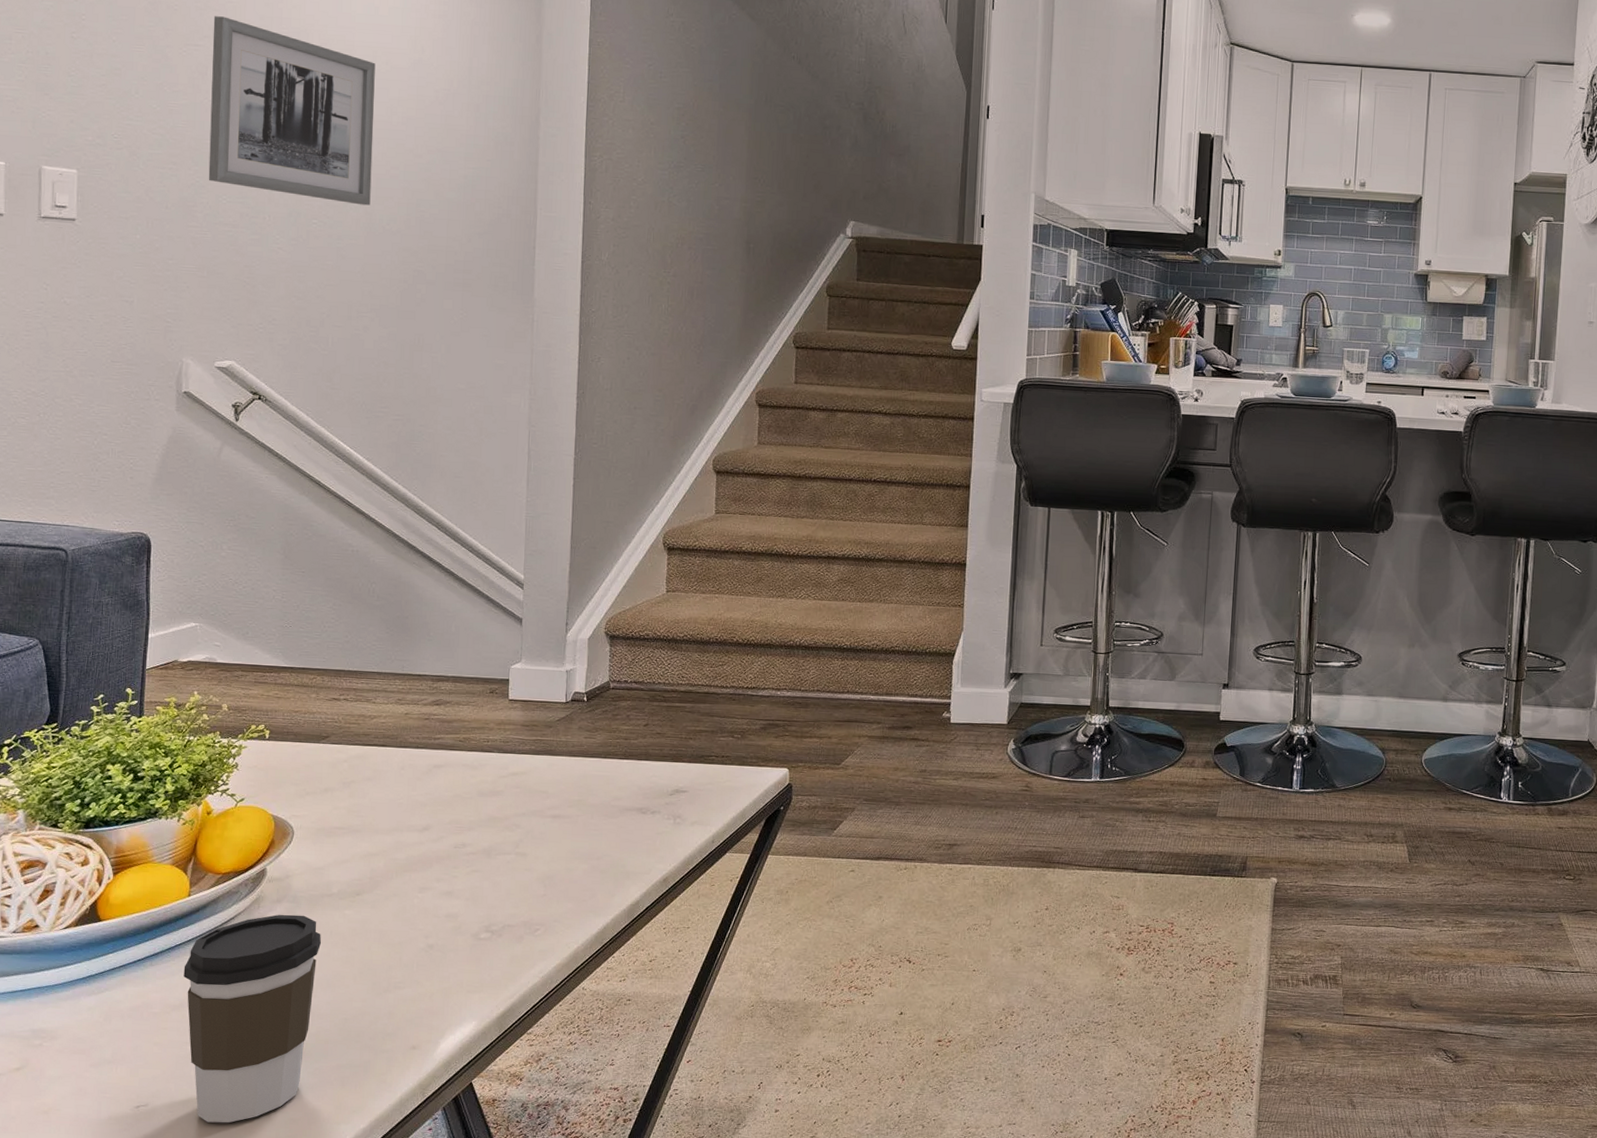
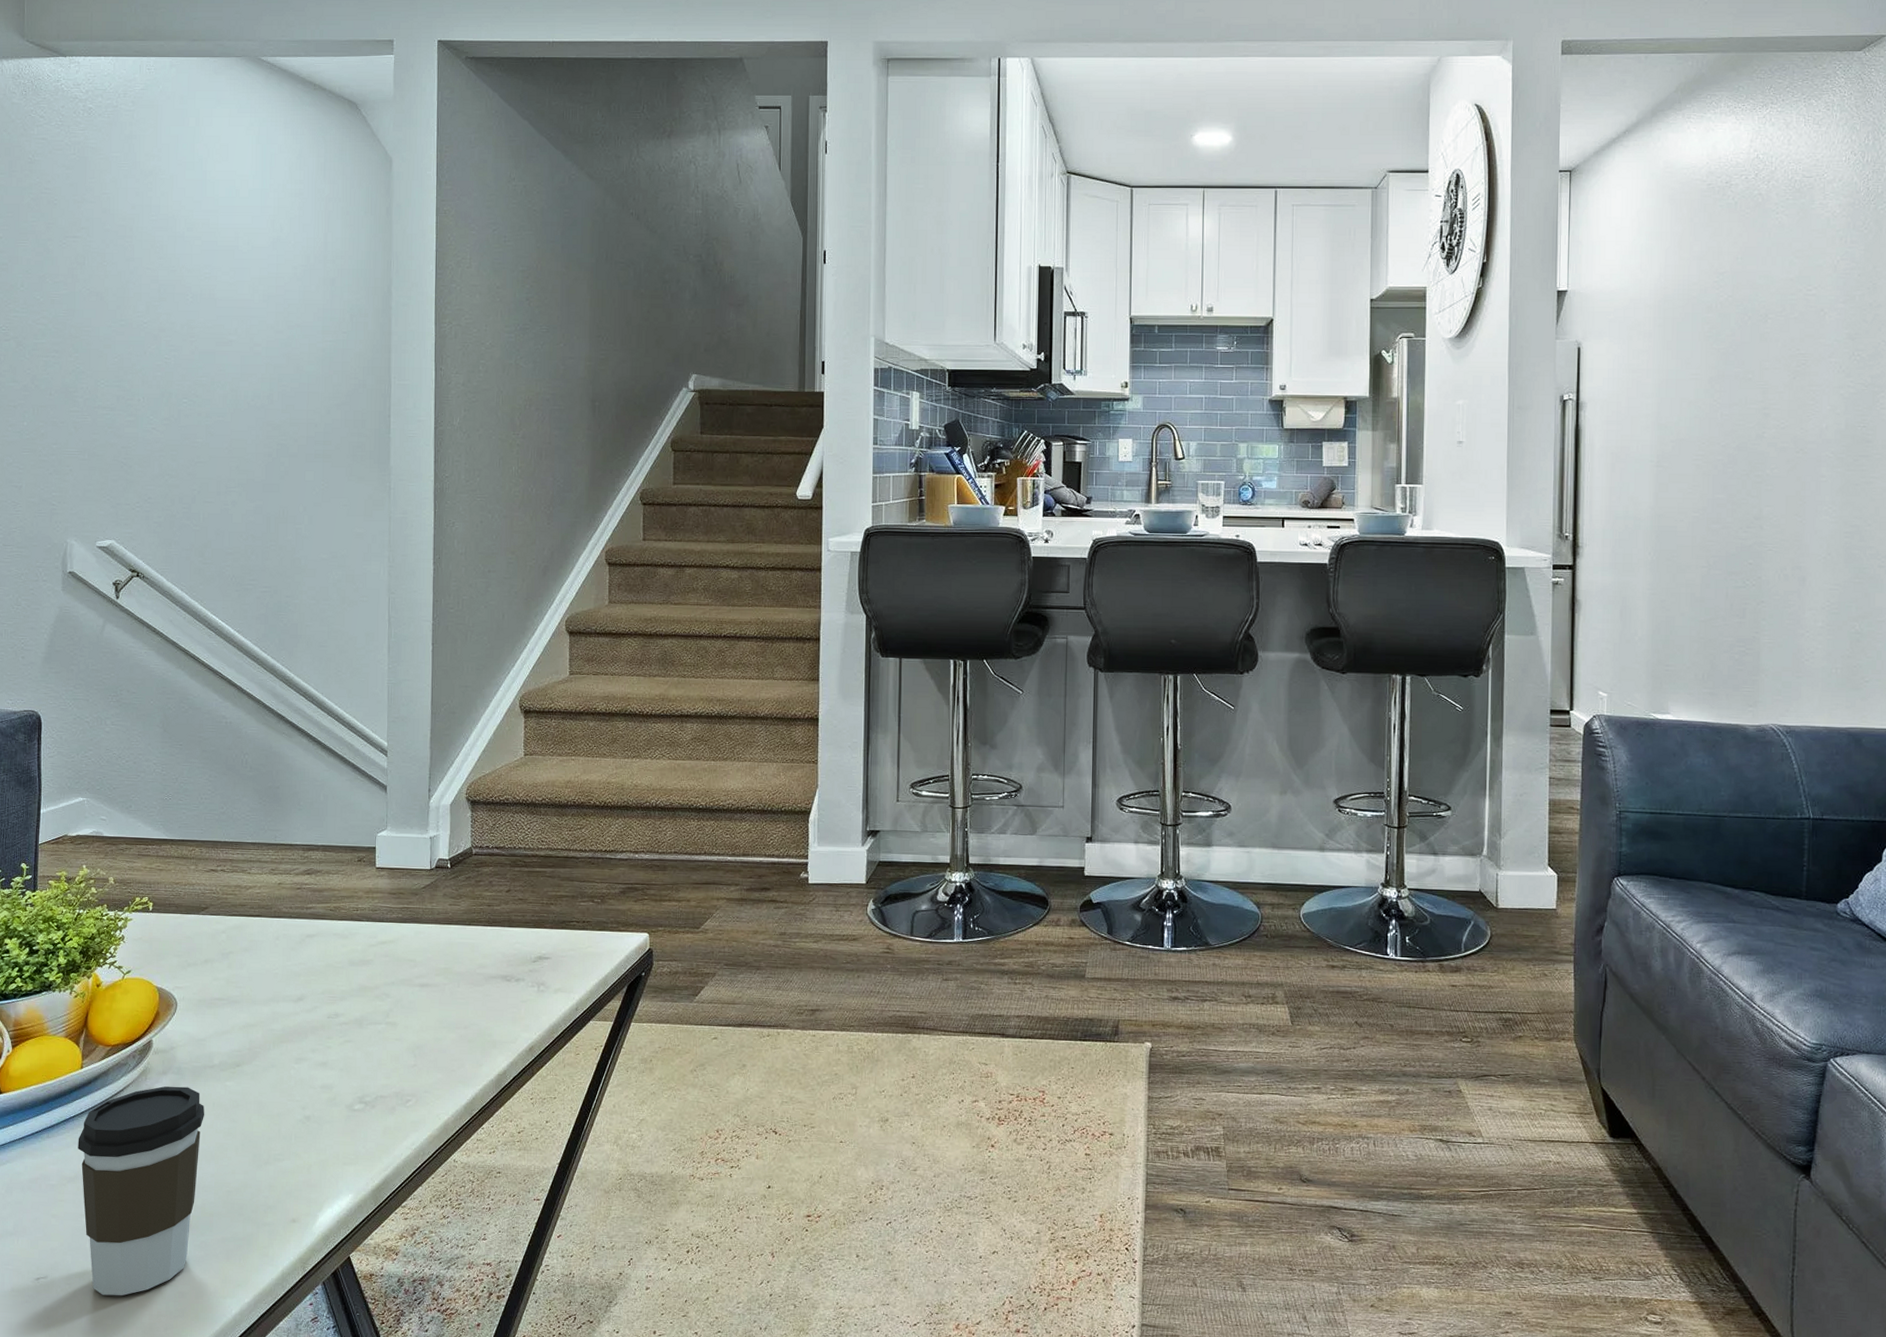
wall art: present [208,16,376,206] -> none [87,208,238,383]

